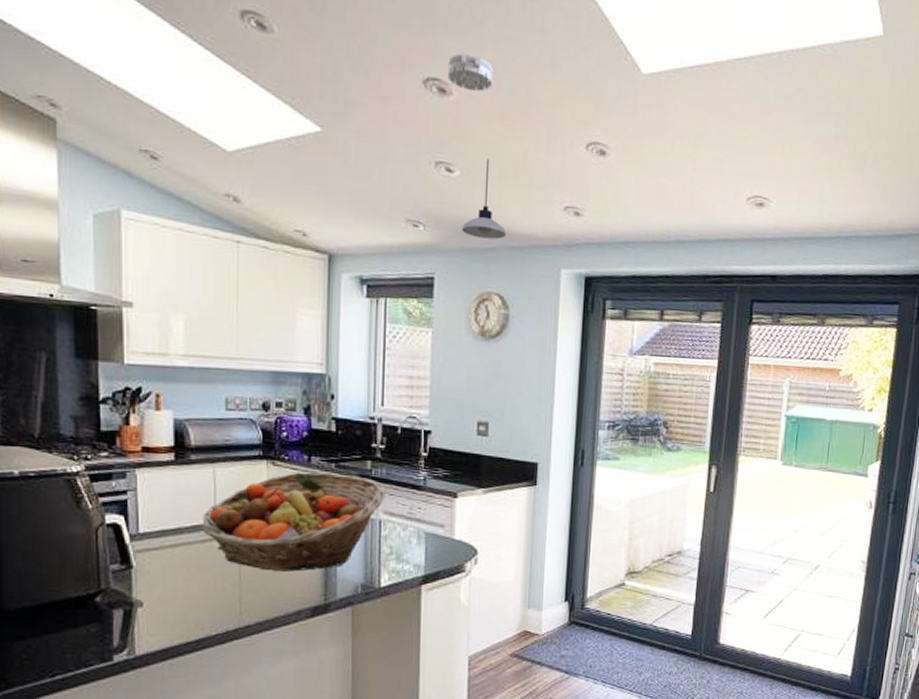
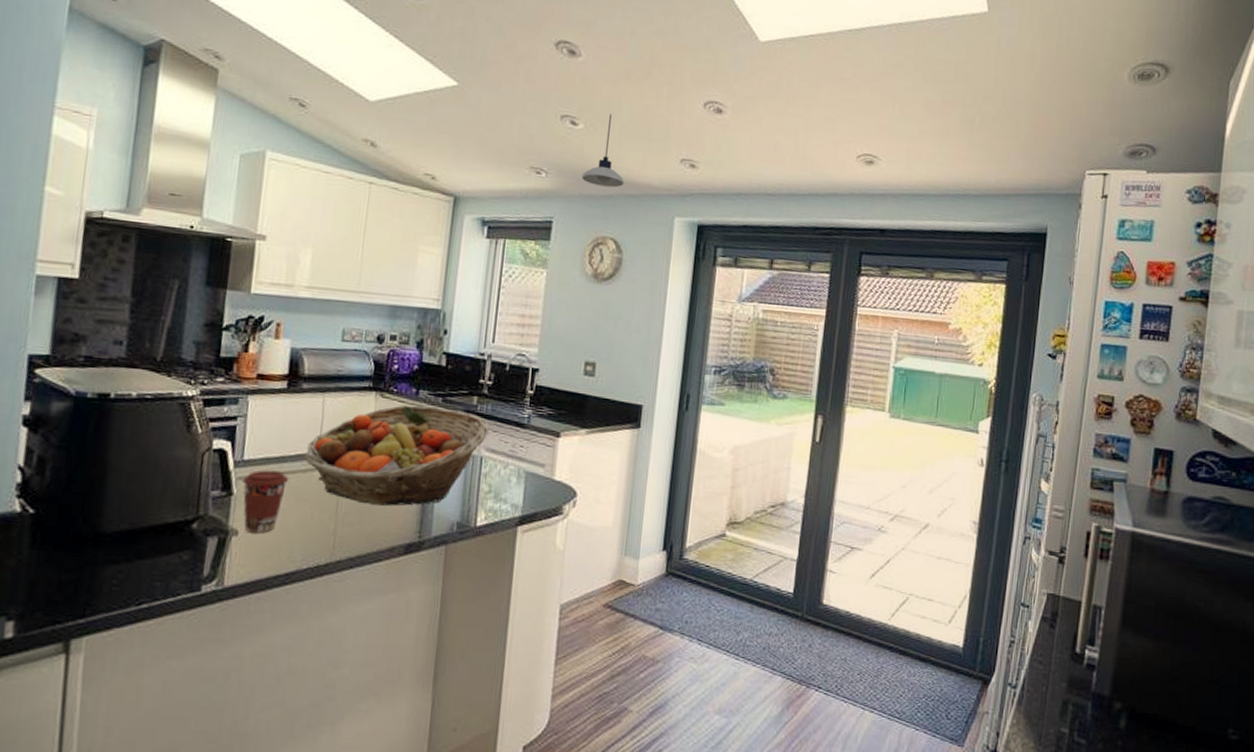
coffee cup: none [140,542,187,603] -> present [242,470,289,533]
smoke detector: present [447,53,493,92] -> none [577,20,620,54]

